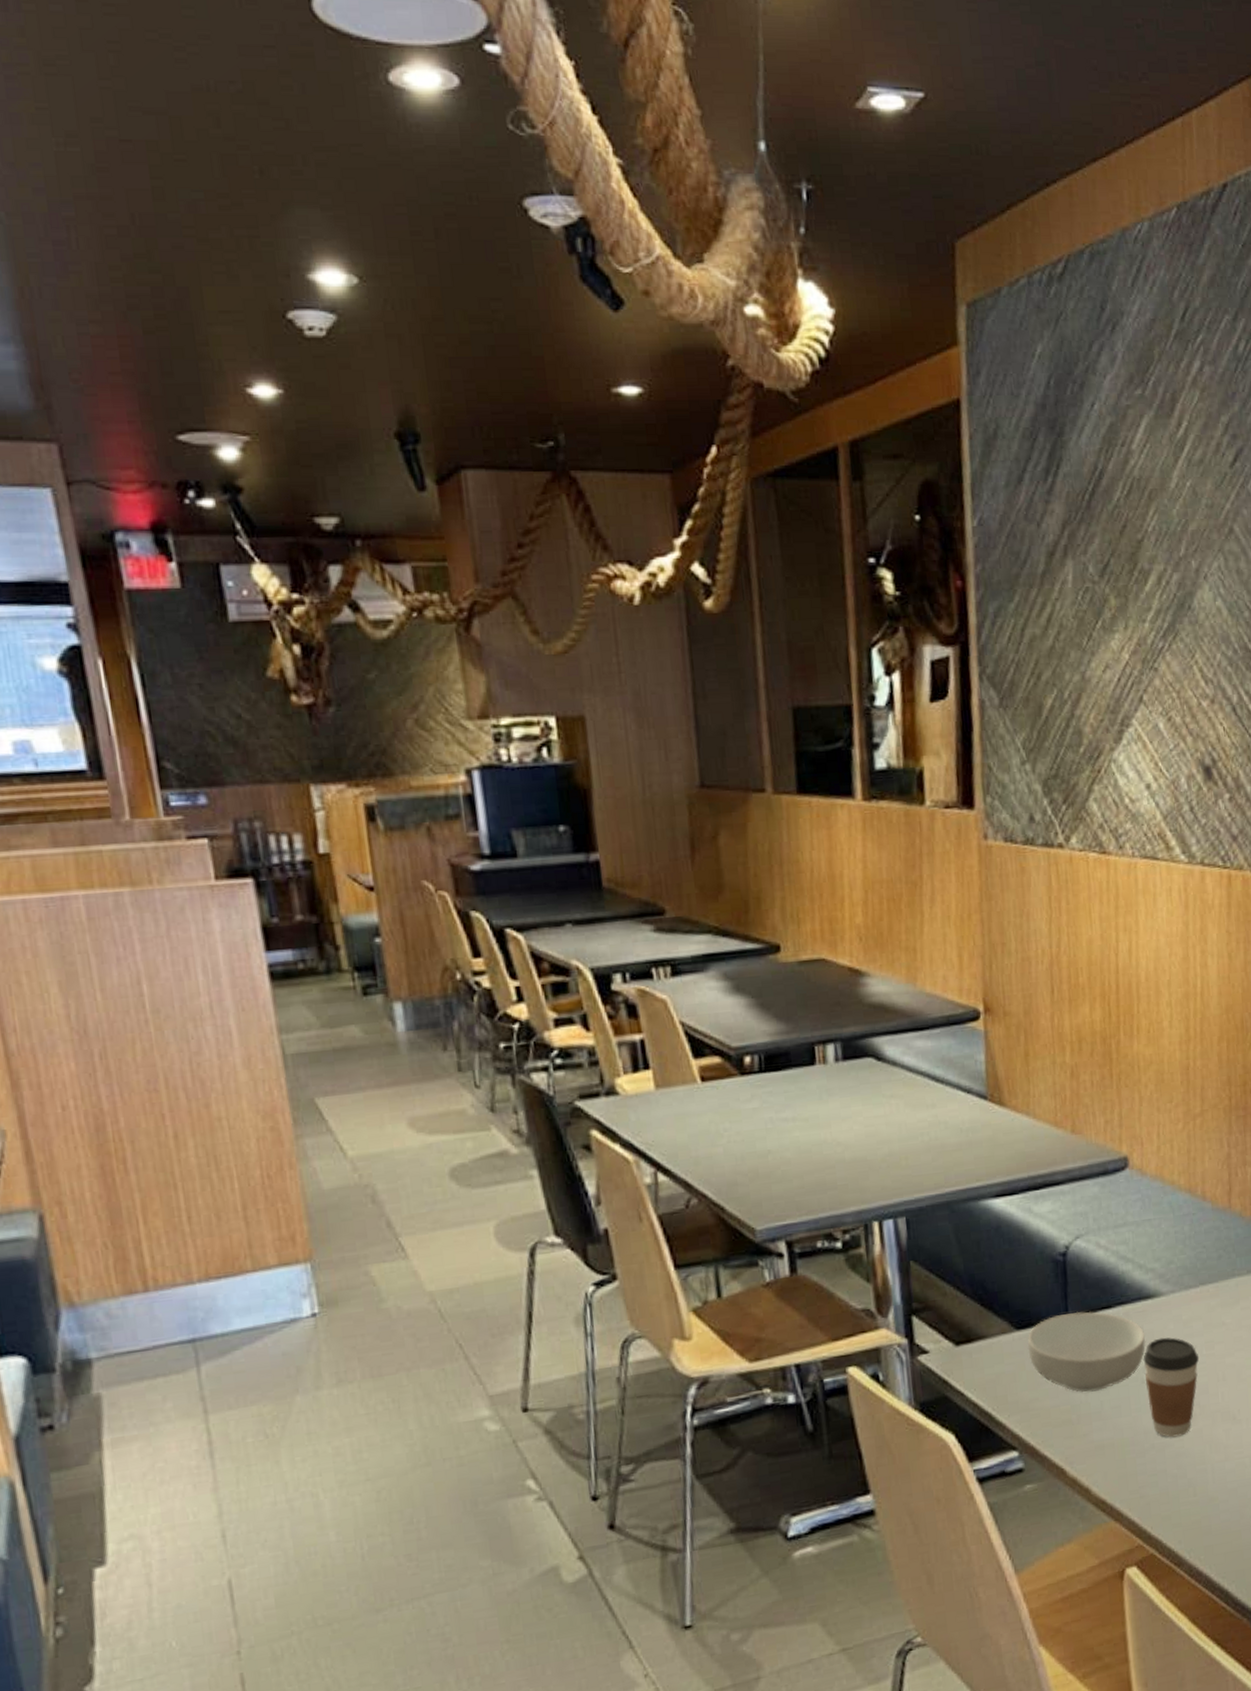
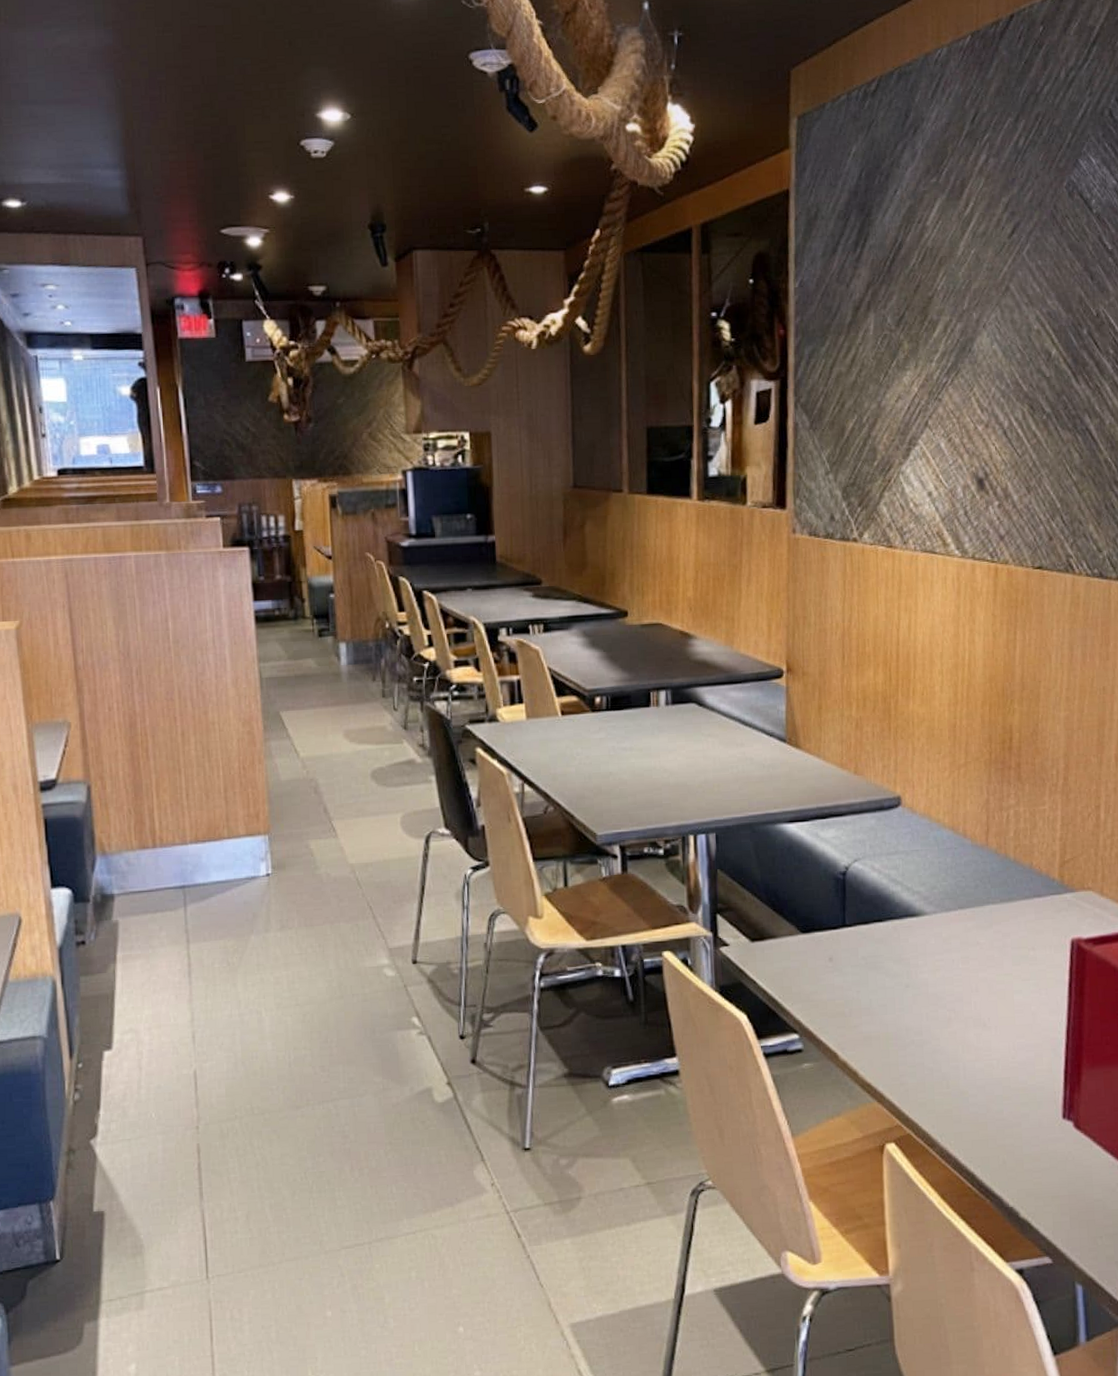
cereal bowl: present [1027,1311,1146,1392] -> none [810,922,911,991]
coffee cup: present [1143,1337,1200,1438] -> none [907,950,956,1036]

